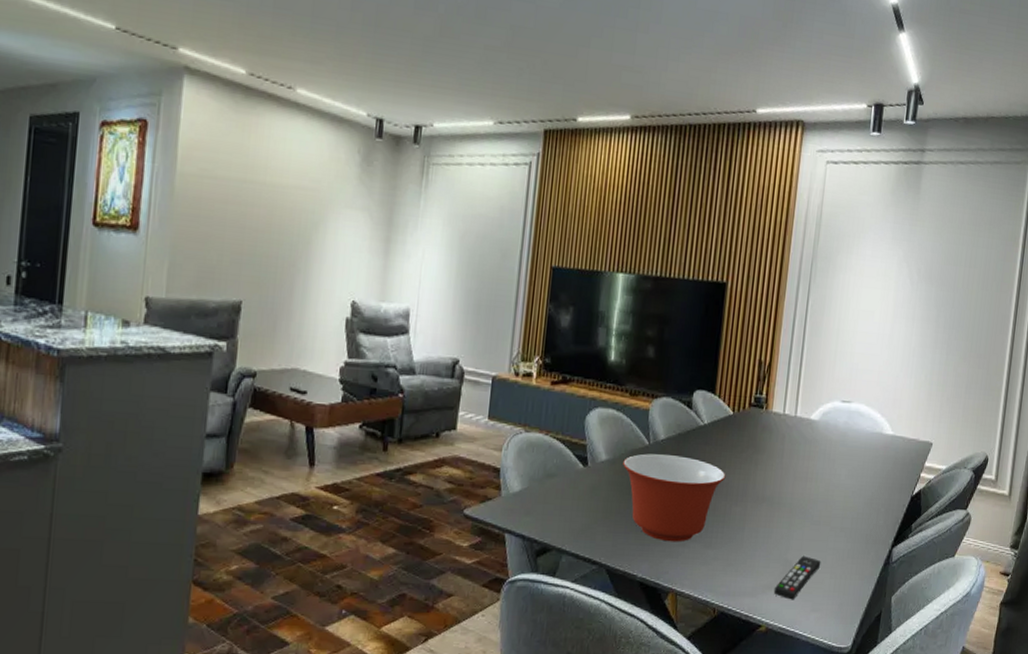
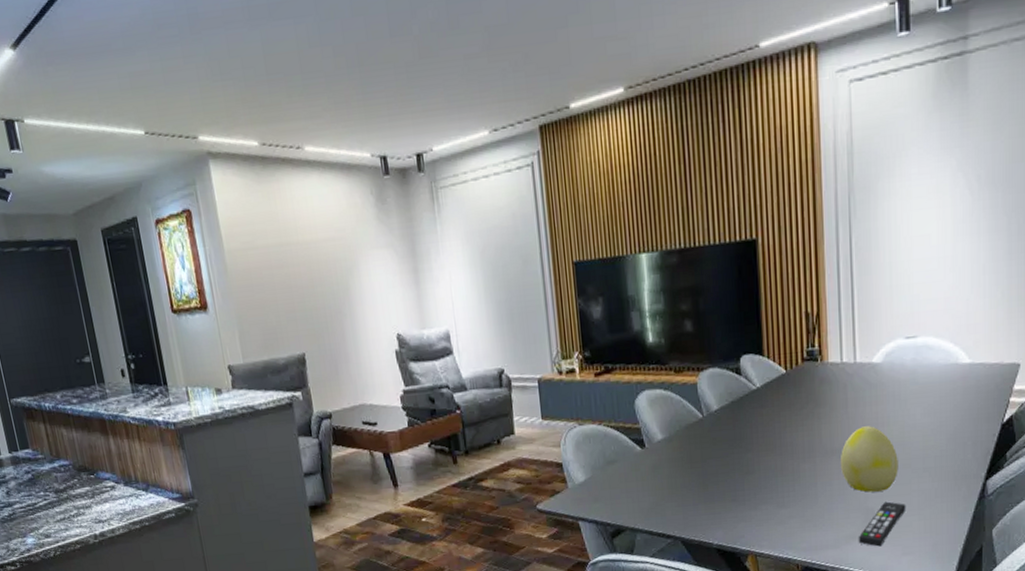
mixing bowl: present [623,453,726,542] -> none [680,423,789,508]
decorative egg: none [768,479,821,545] -> present [840,426,898,492]

